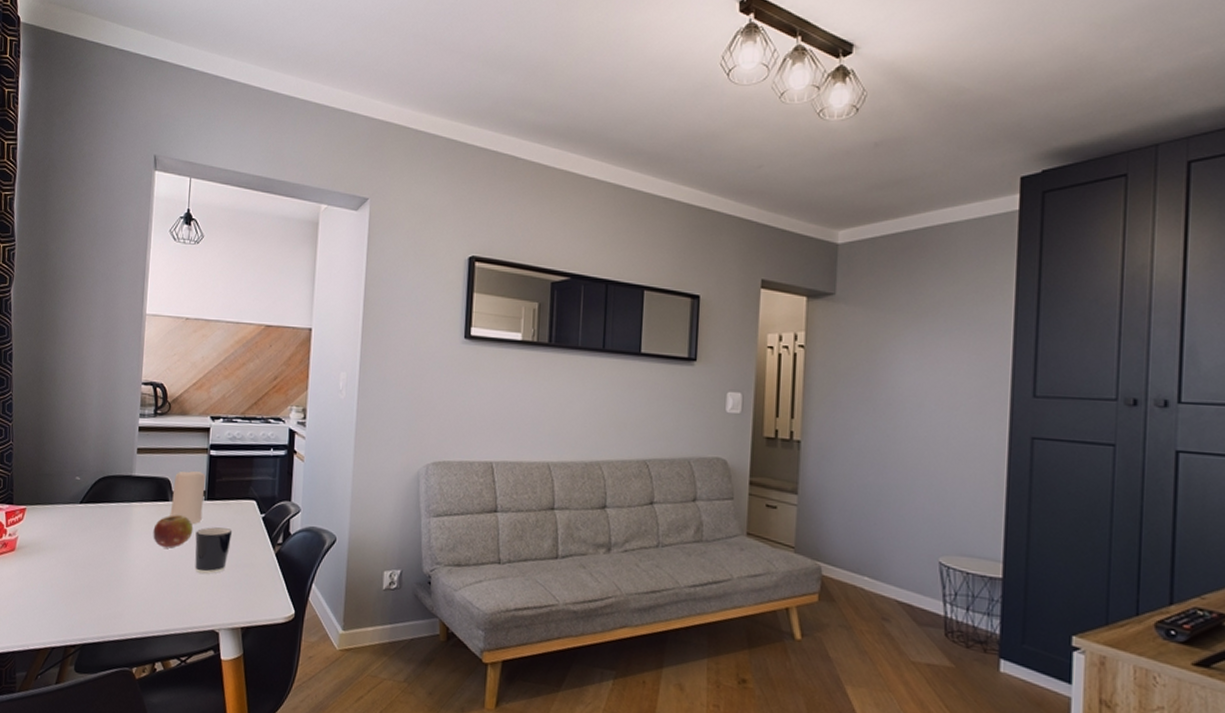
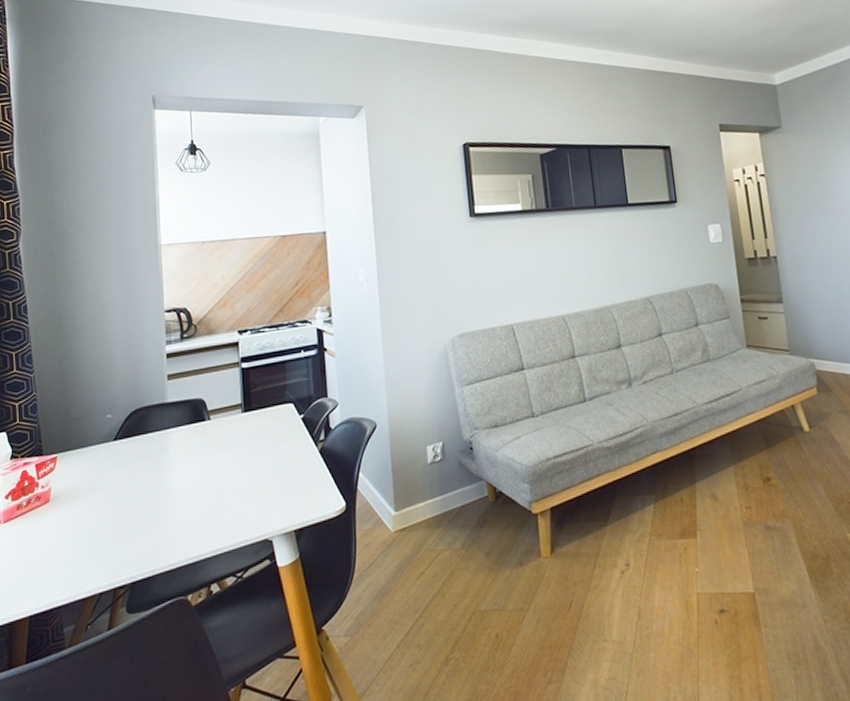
fruit: present [153,515,194,549] -> none [193,432,234,468]
candle: present [170,470,206,525] -> none [208,385,241,440]
mug: present [194,527,233,574] -> none [237,435,274,485]

